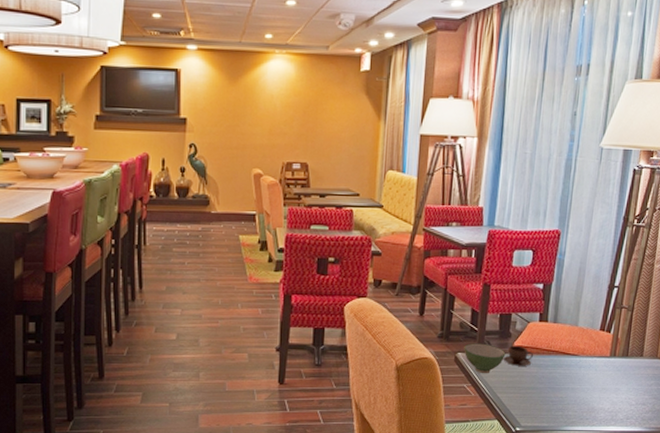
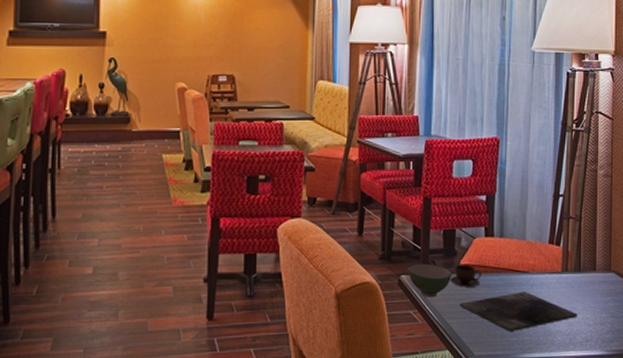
magazine: none [510,372,621,406] -> present [460,291,578,331]

